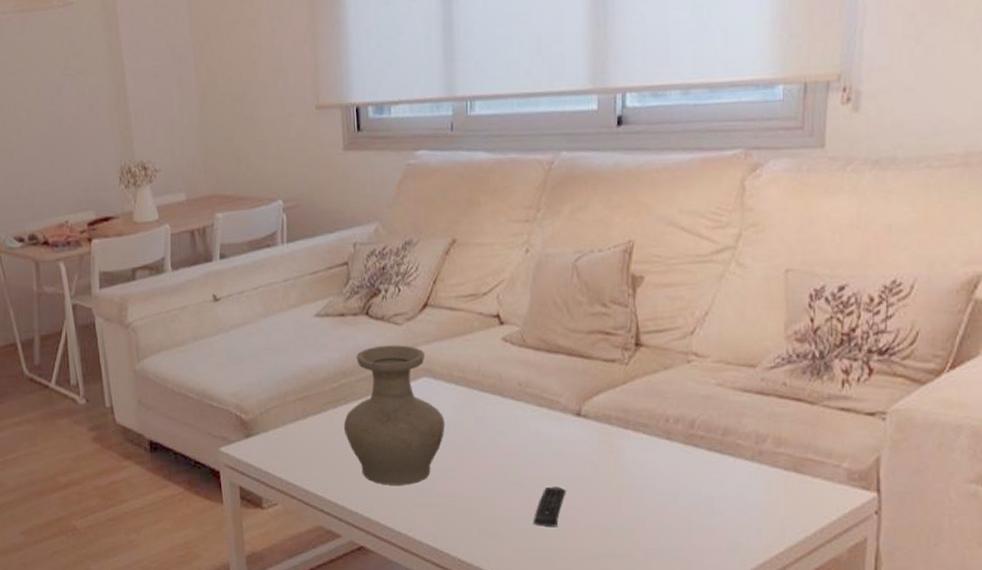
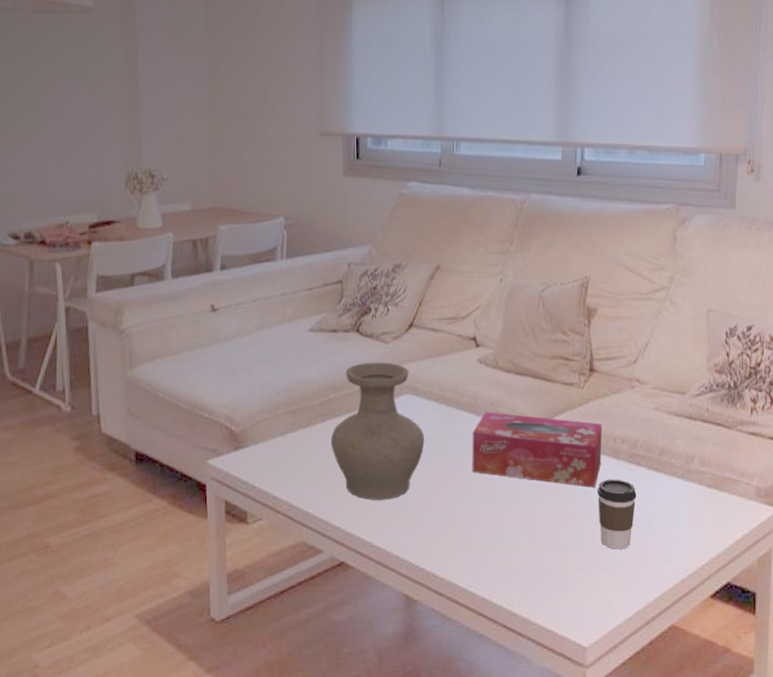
tissue box: none [498,393,652,471] -> present [472,411,603,488]
remote control: present [534,486,566,527] -> none [501,501,530,541]
coffee cup: none [646,462,694,537] -> present [597,479,637,549]

